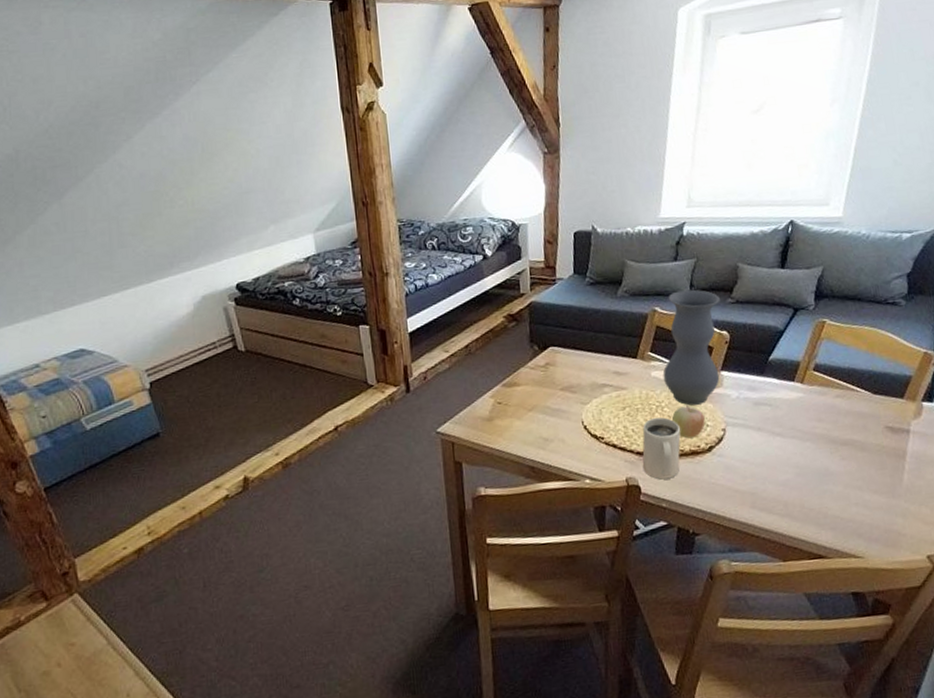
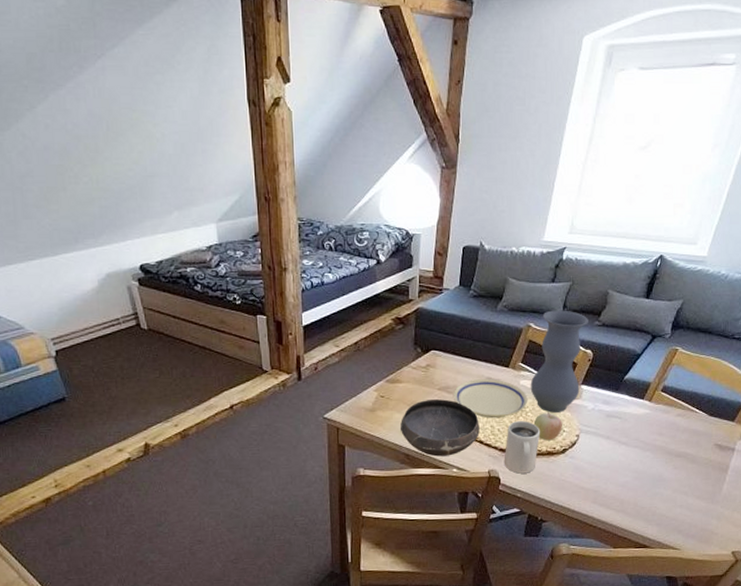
bowl: none [521,400,612,467] -> present [399,399,480,457]
plate: none [578,373,663,418] -> present [454,379,528,419]

